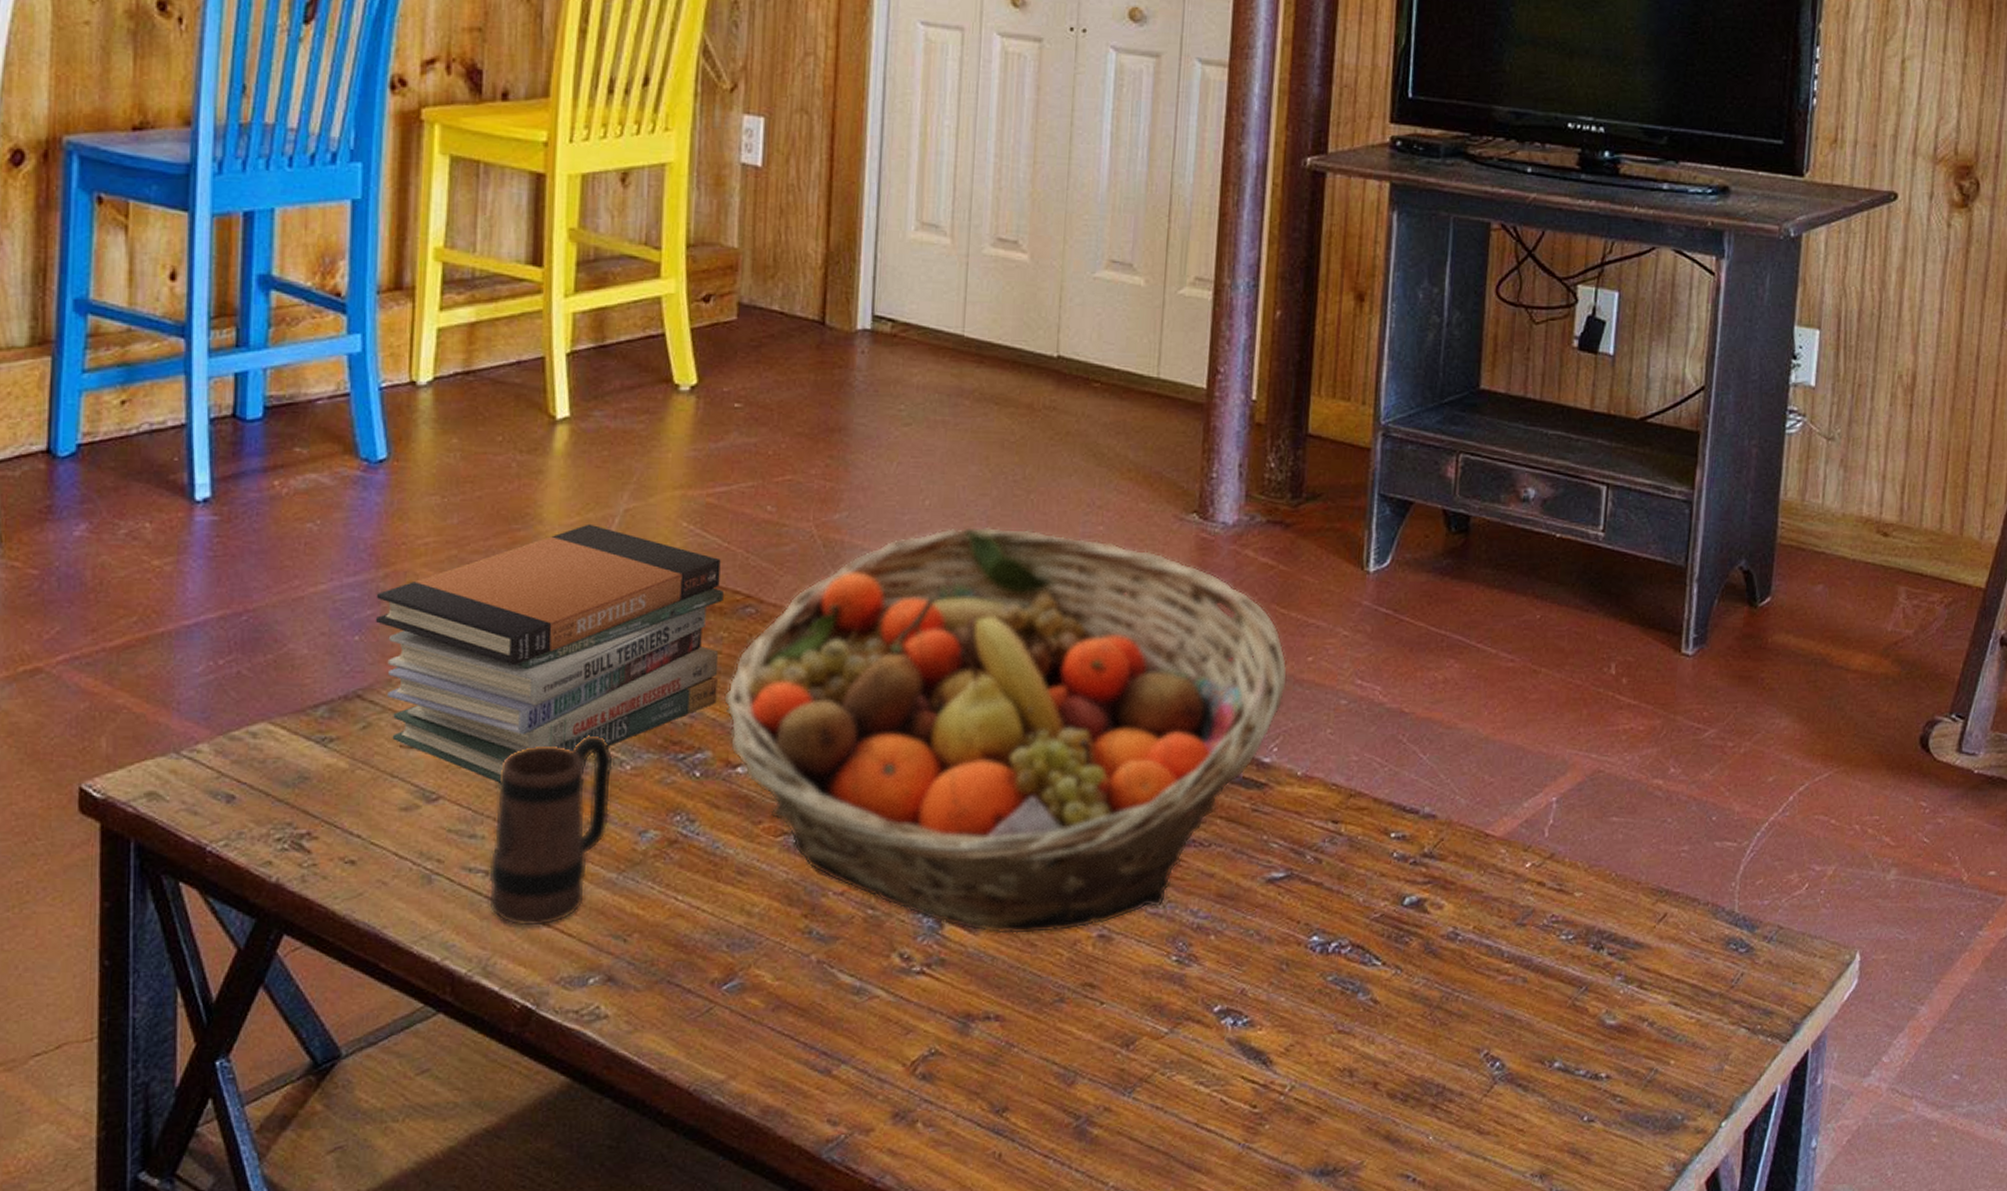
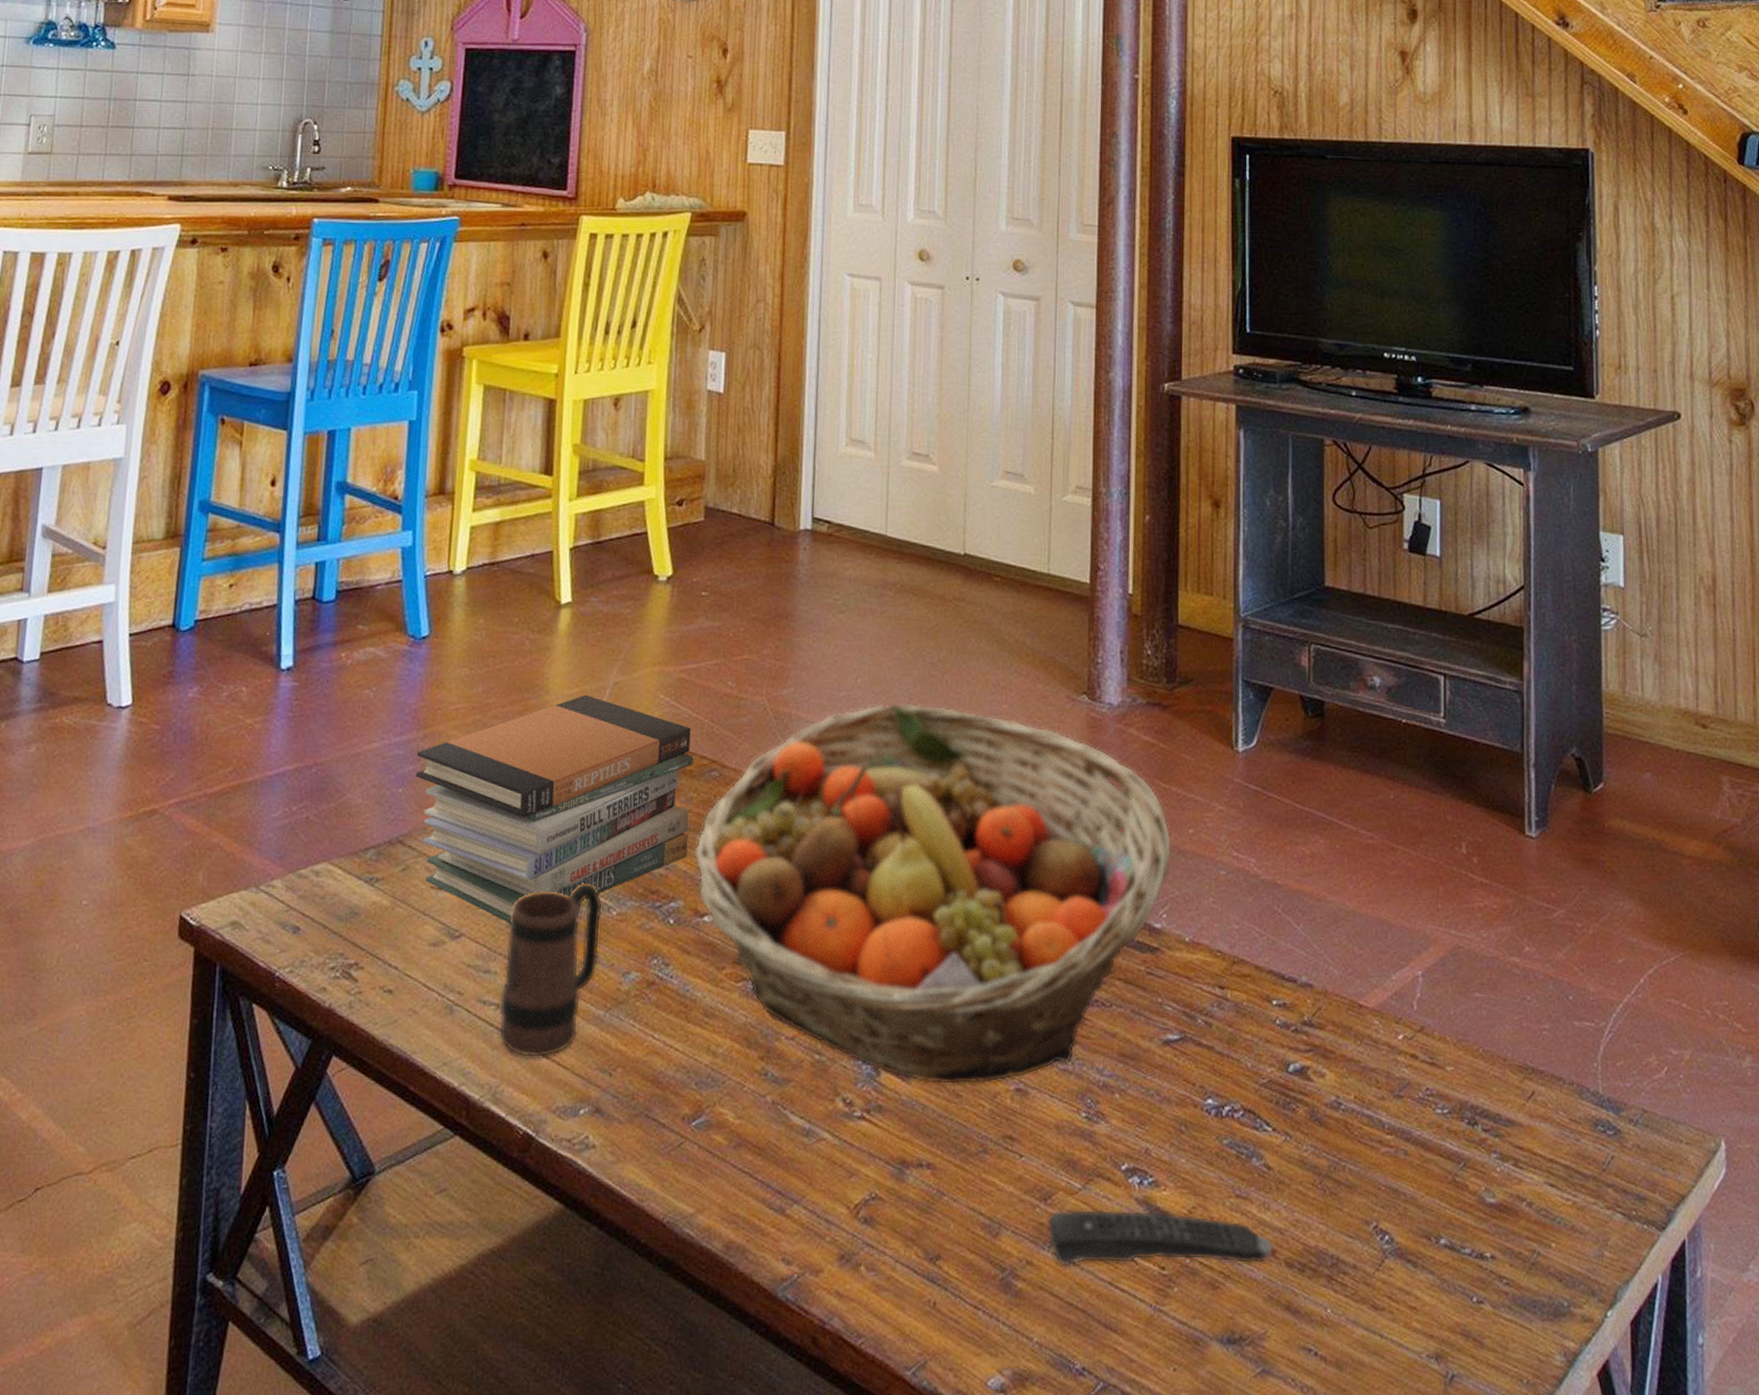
remote control: none [1128,1051,1376,1111] -> present [1046,1208,1274,1266]

